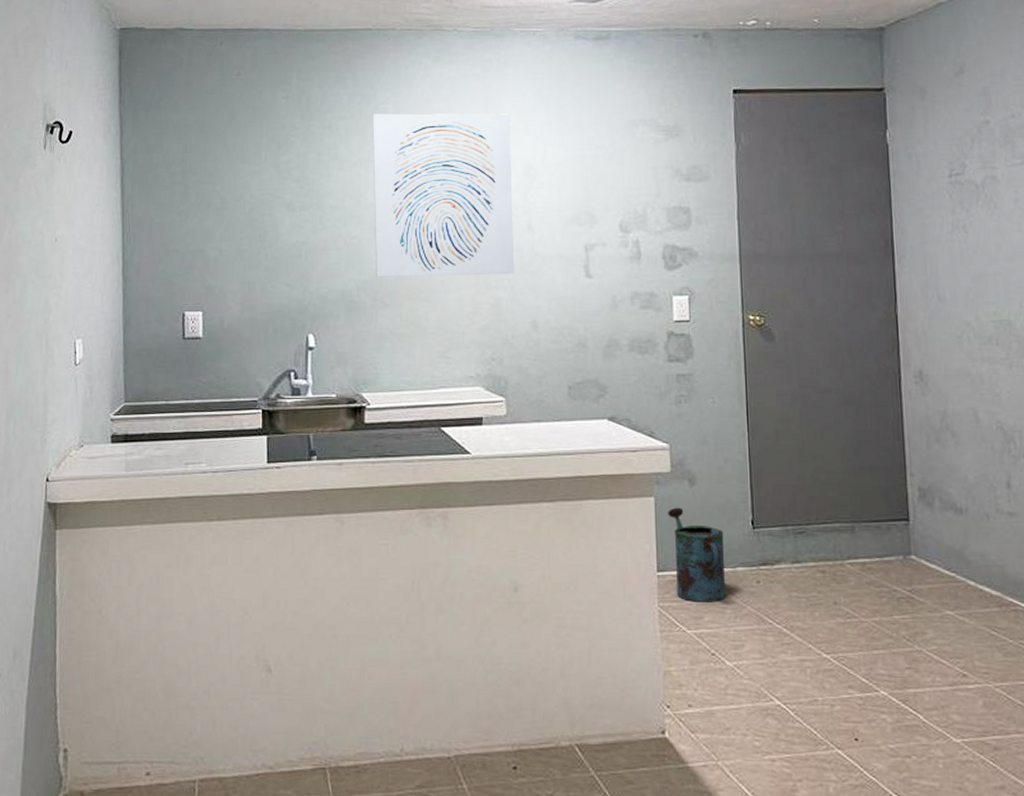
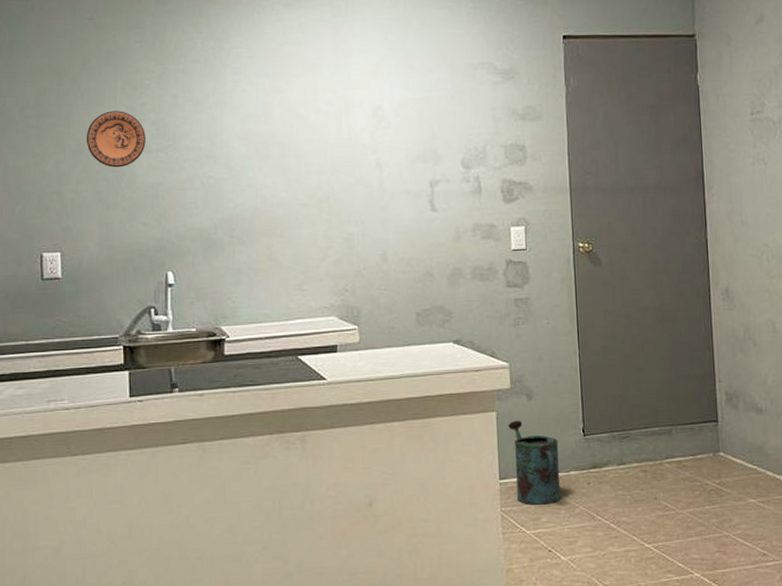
decorative plate: none [230,168,290,226] -> present [86,111,146,168]
wall art: present [372,113,514,277] -> none [226,57,364,215]

